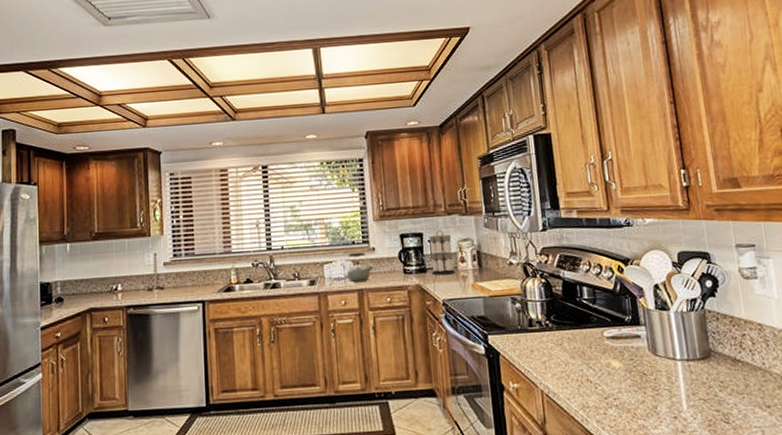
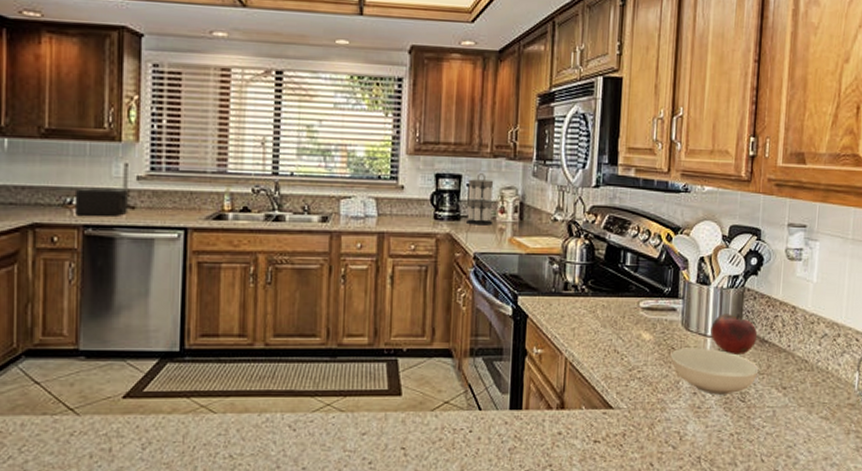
toaster: none [118,273,158,300] -> present [74,187,128,218]
kettle: present [346,252,375,282] -> none [366,189,401,223]
bowl: none [643,371,738,418] -> present [670,347,759,395]
fruit: none [679,335,729,376] -> present [710,314,758,354]

